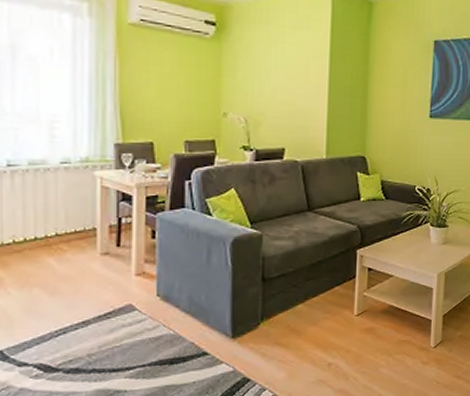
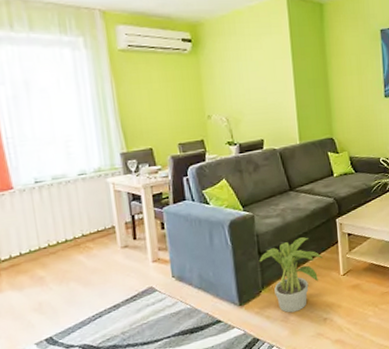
potted plant: none [261,267,336,353] -> present [259,237,322,313]

